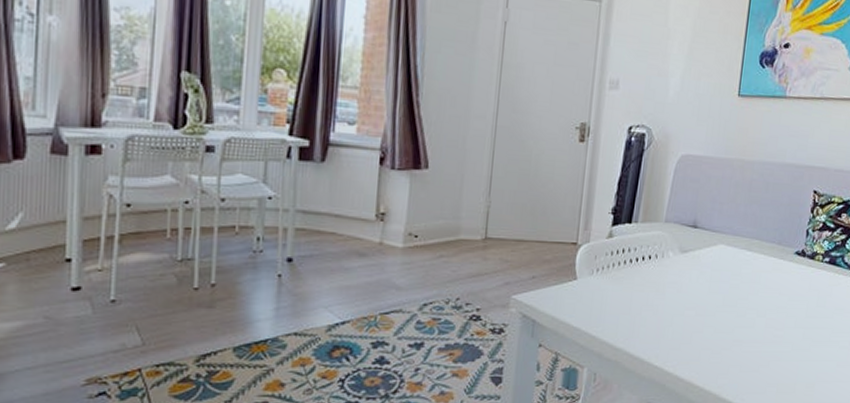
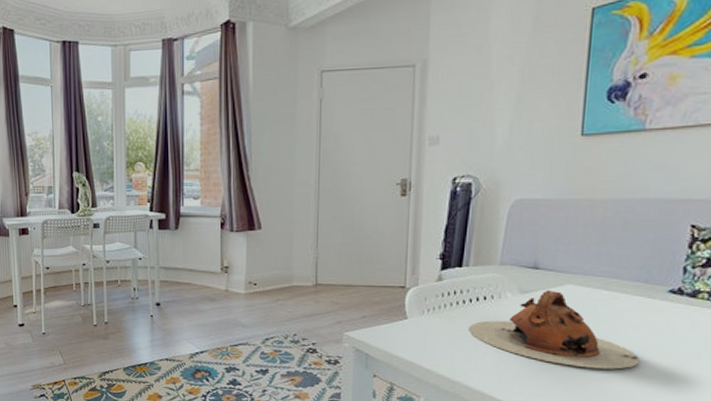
teapot: none [633,249,771,330] -> present [468,290,639,369]

